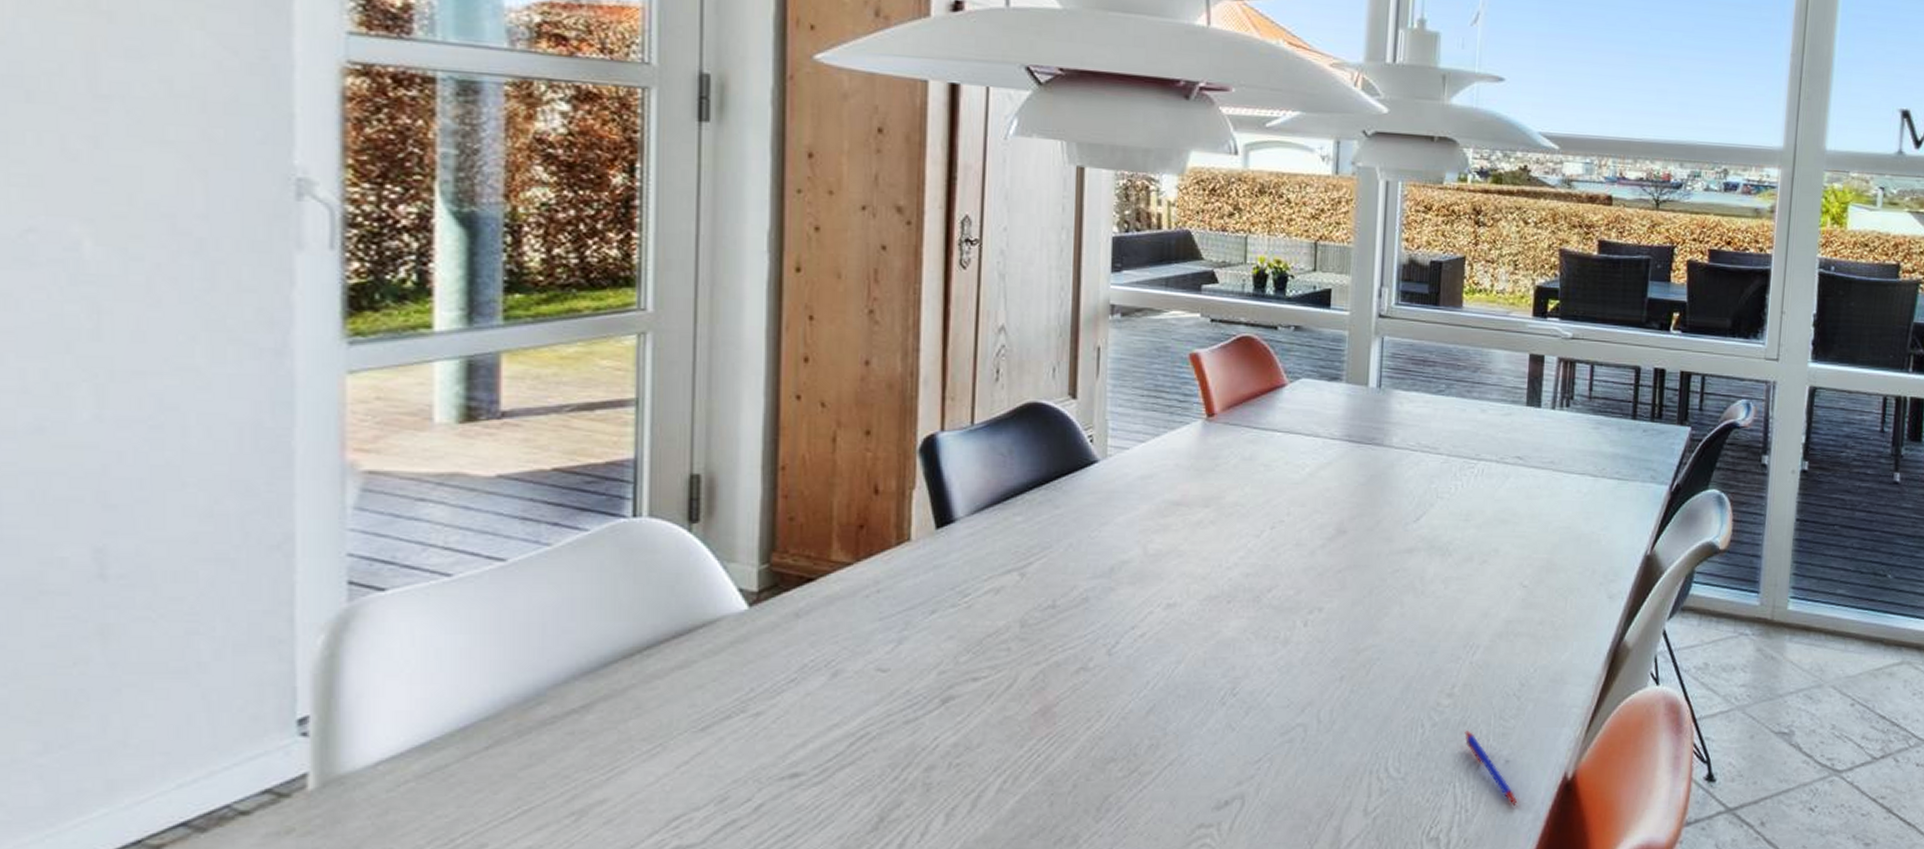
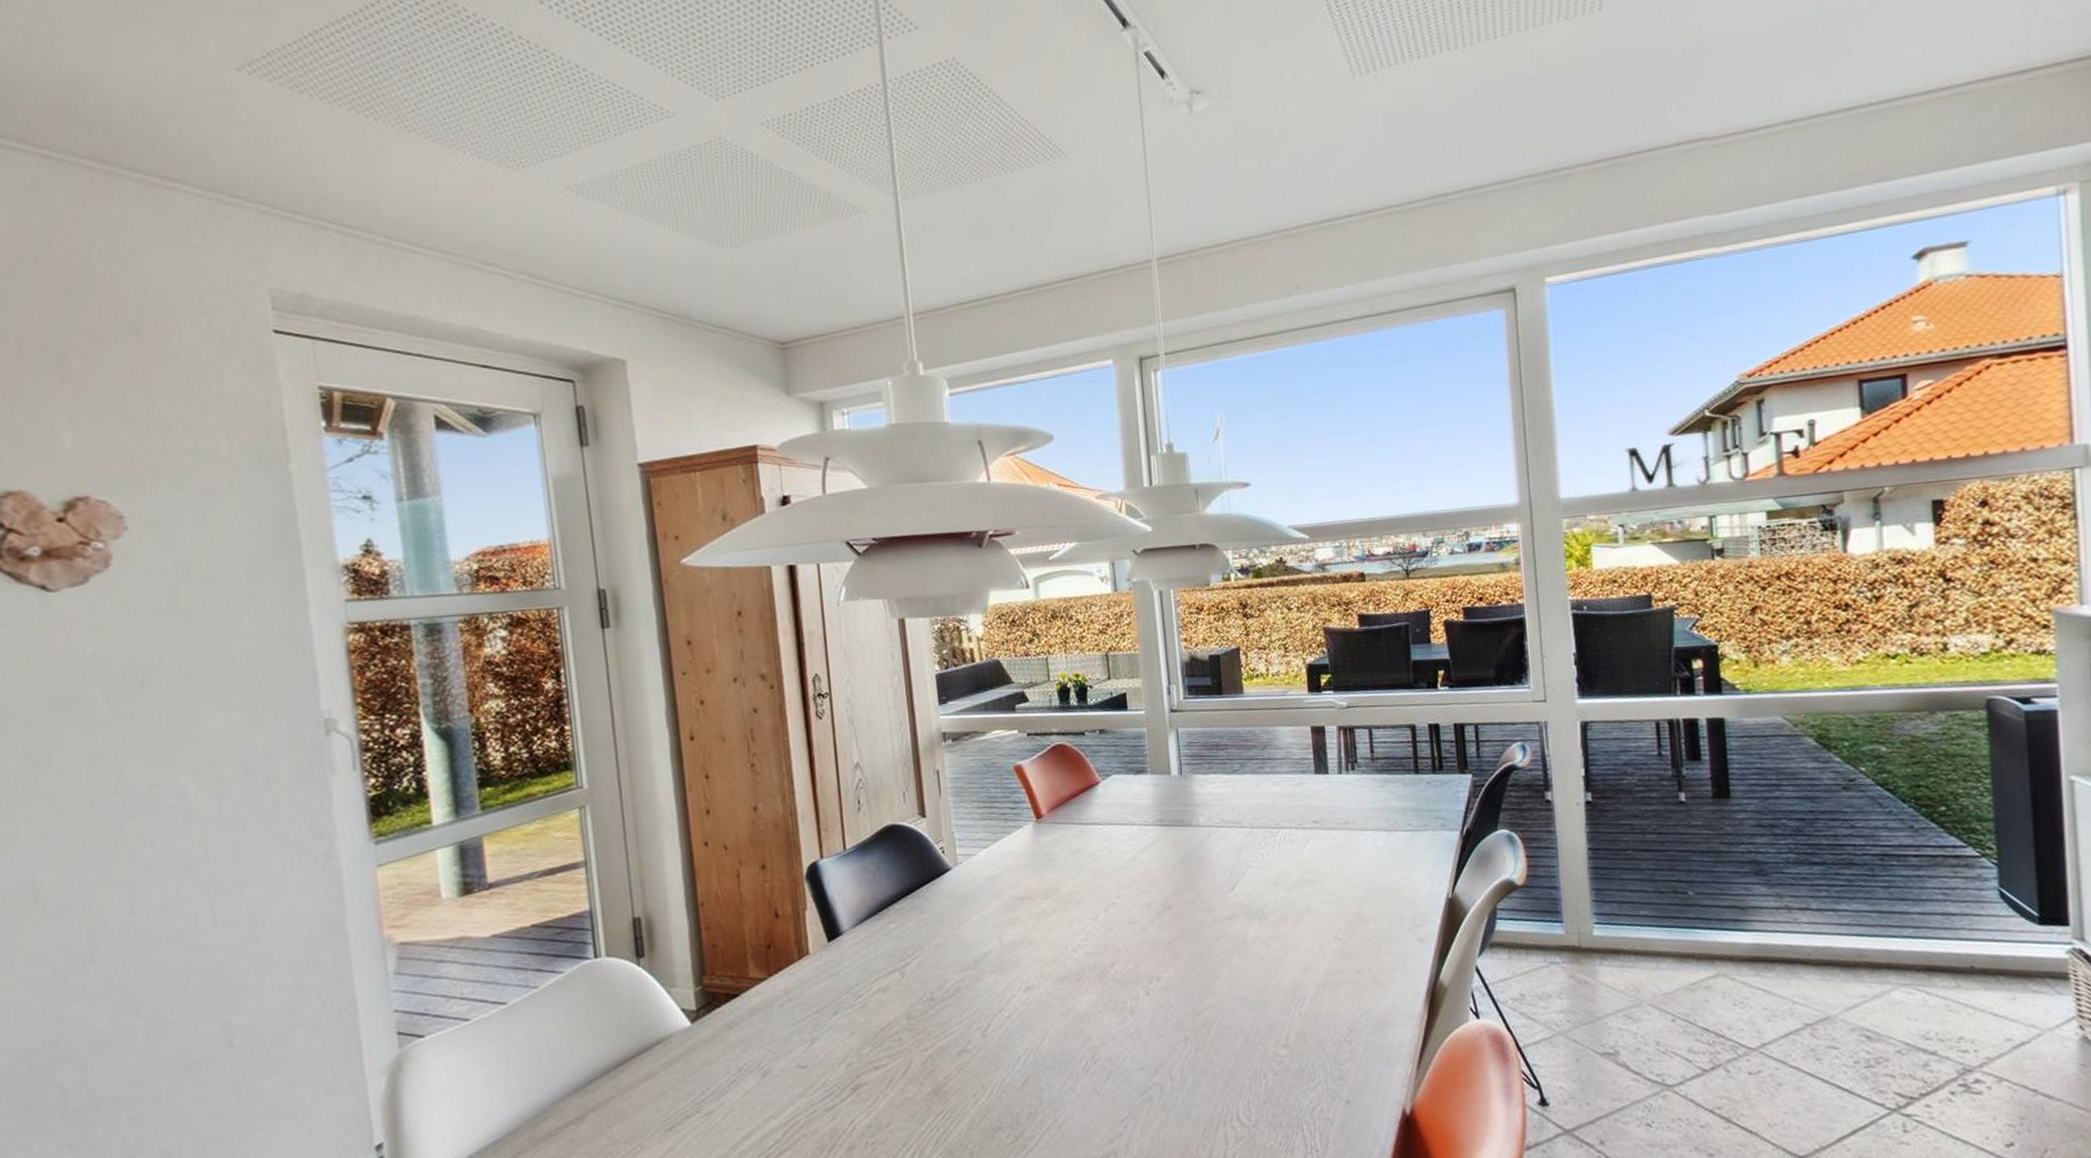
pen: present [1464,730,1518,807] -> none [1304,1076,1364,1144]

